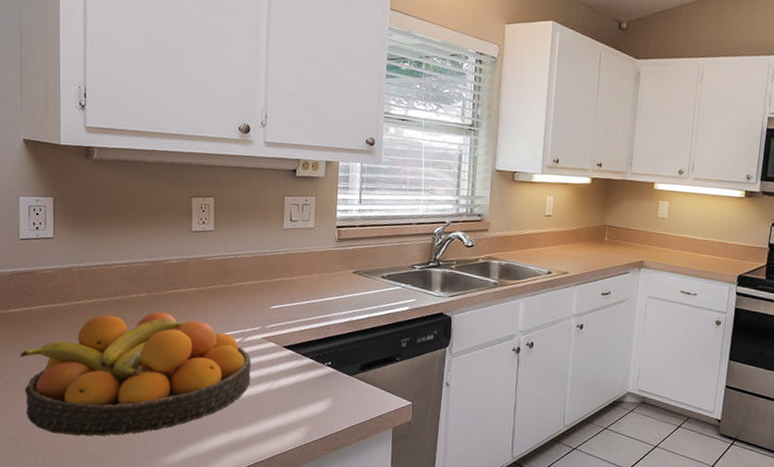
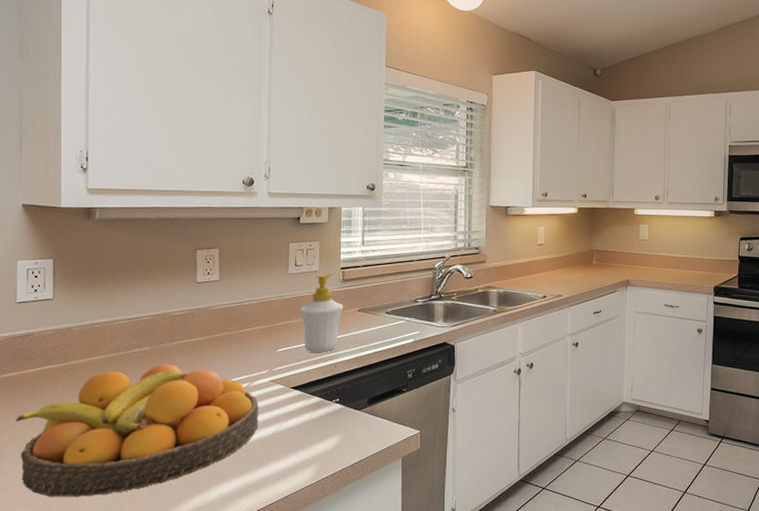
soap bottle: none [293,231,339,313] -> present [299,273,344,352]

